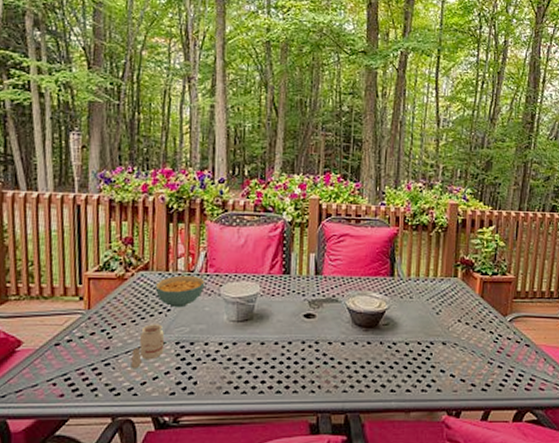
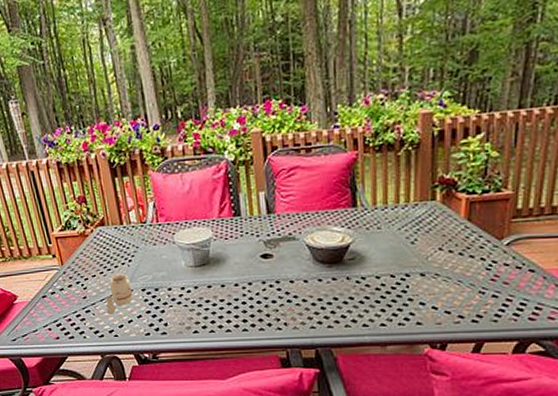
cereal bowl: present [155,275,205,308] -> none [113,226,159,258]

